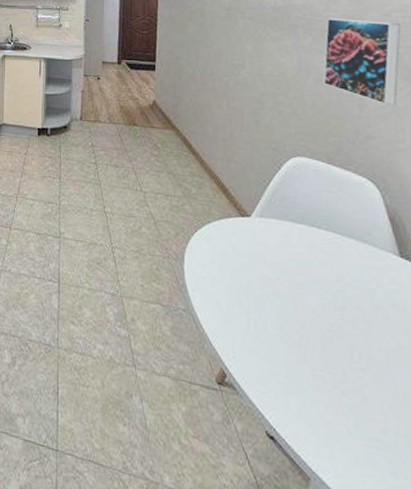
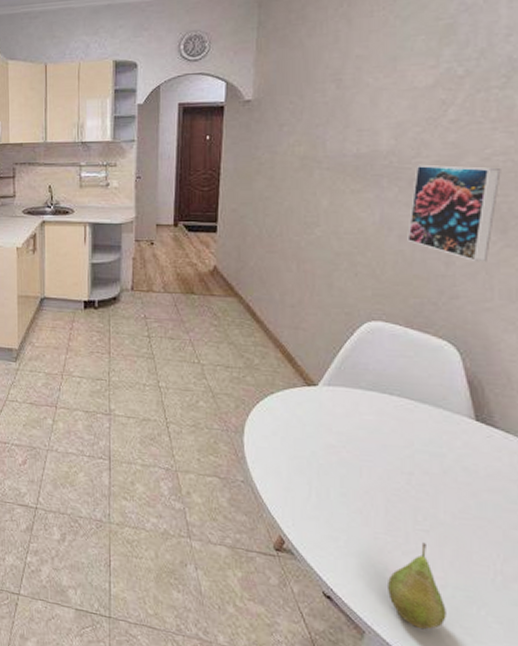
fruit: none [329,382,391,479] -> present [388,542,446,629]

